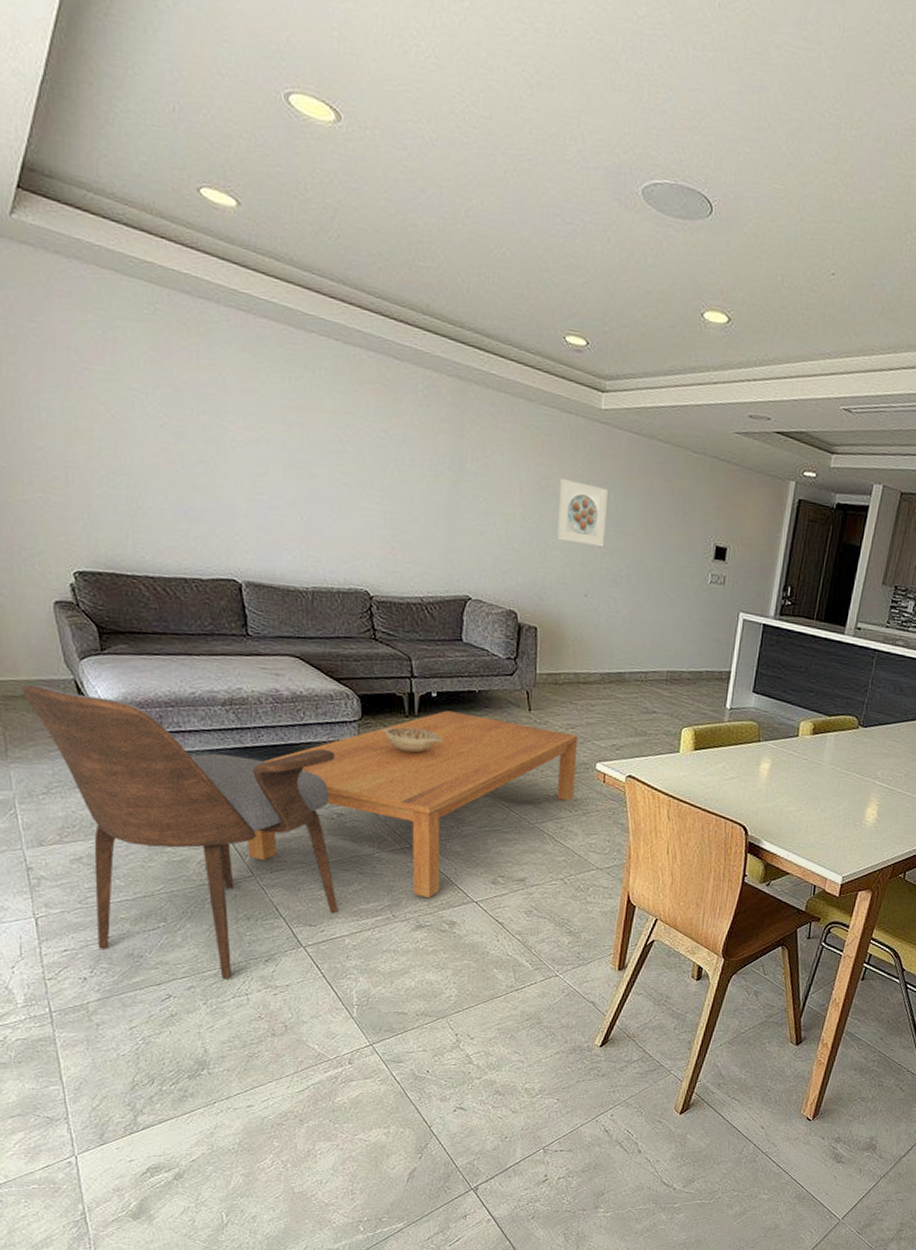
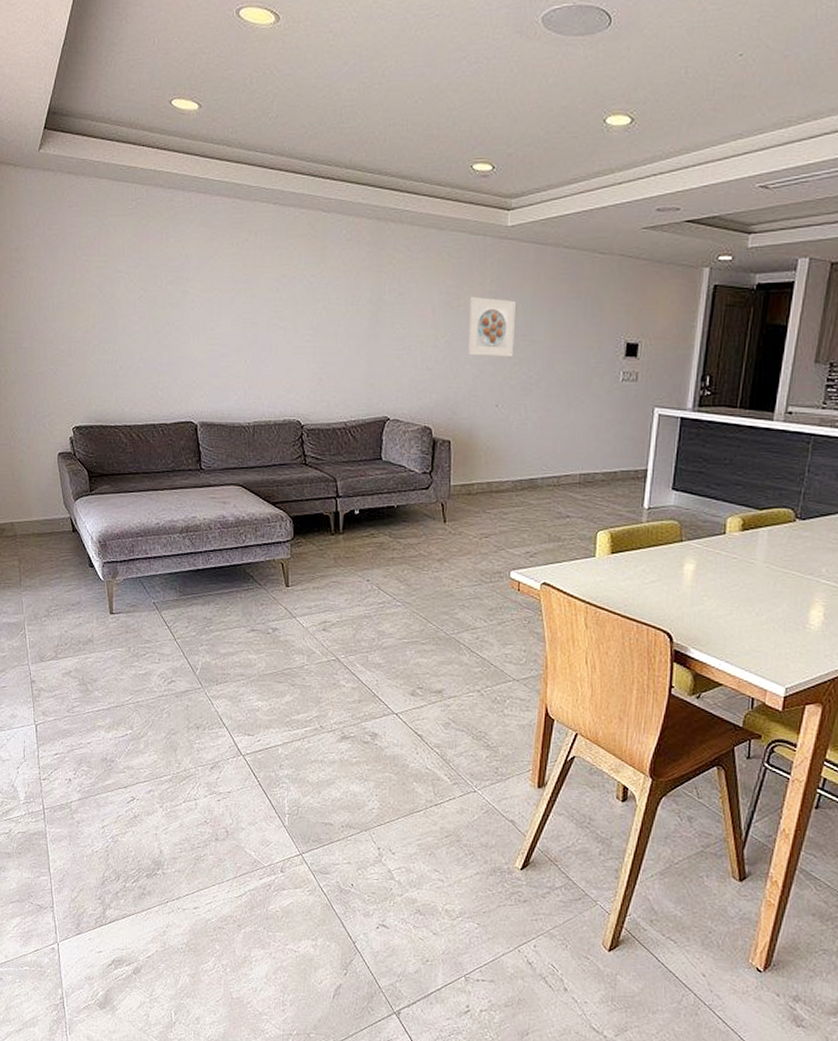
armchair: present [22,684,339,979] -> none [33,523,273,784]
coffee table: present [247,710,579,898] -> none [197,526,493,709]
decorative bowl: present [380,727,444,754] -> none [309,544,366,569]

